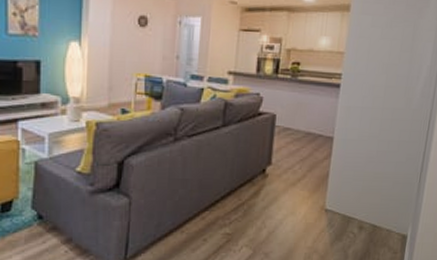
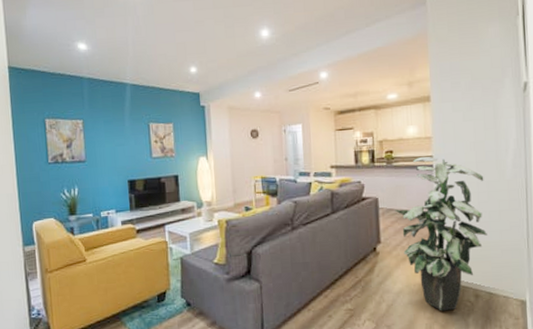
indoor plant: none [292,73,391,241] -> present [395,156,487,311]

